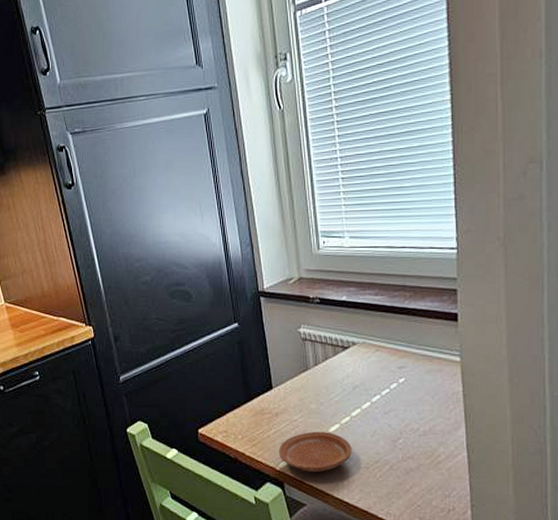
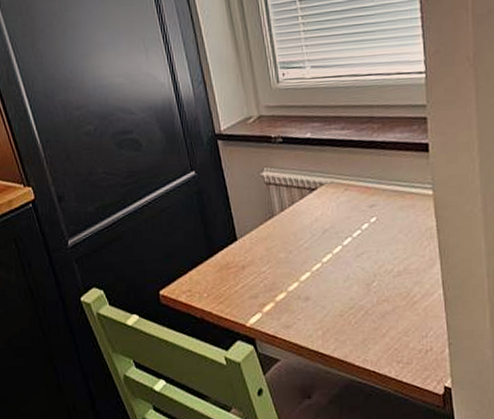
plate: present [278,431,352,472] -> none [247,281,325,325]

